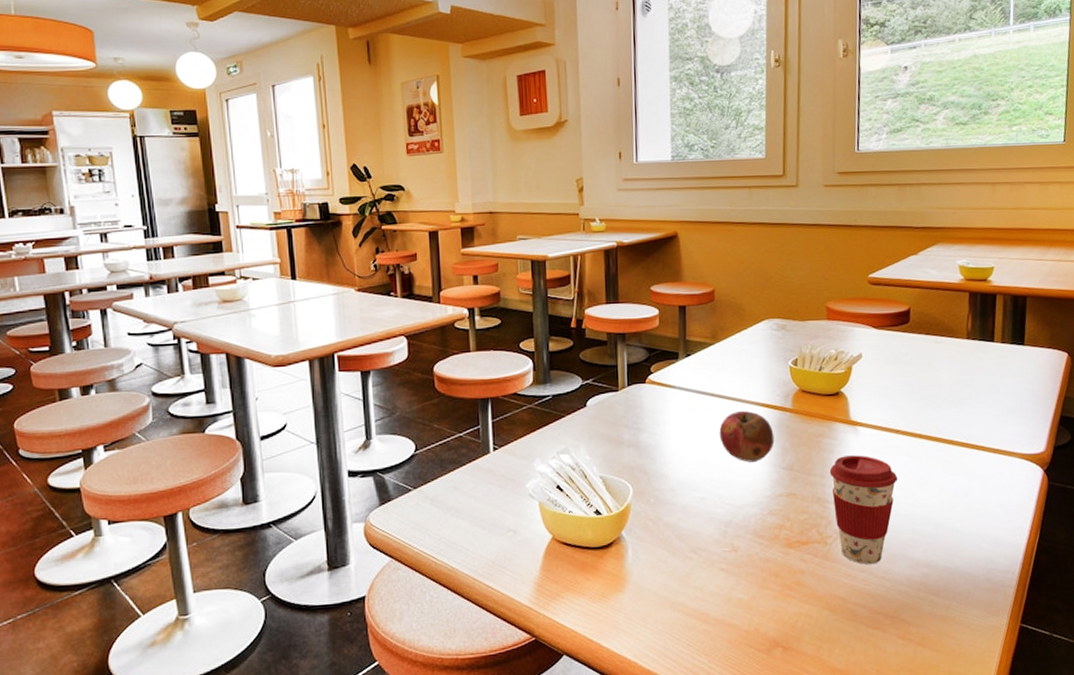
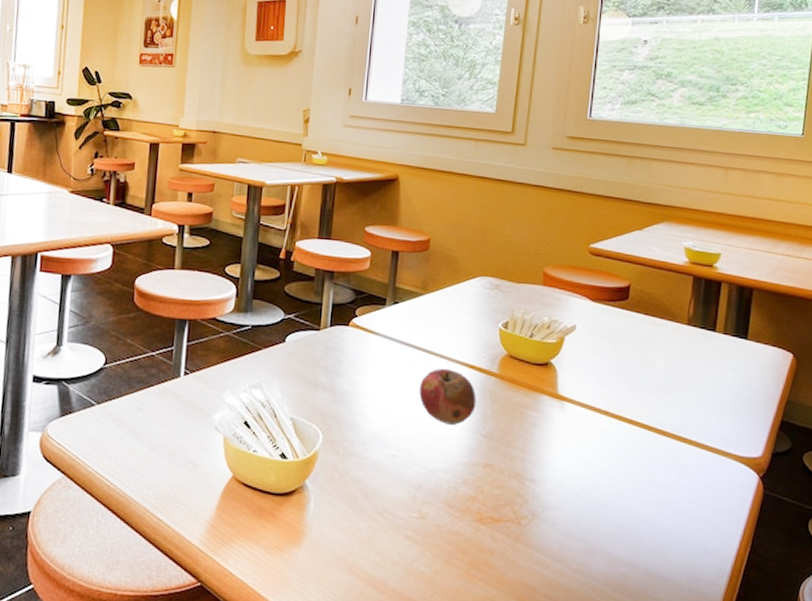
coffee cup: present [829,455,898,565] -> none [531,431,603,555]

